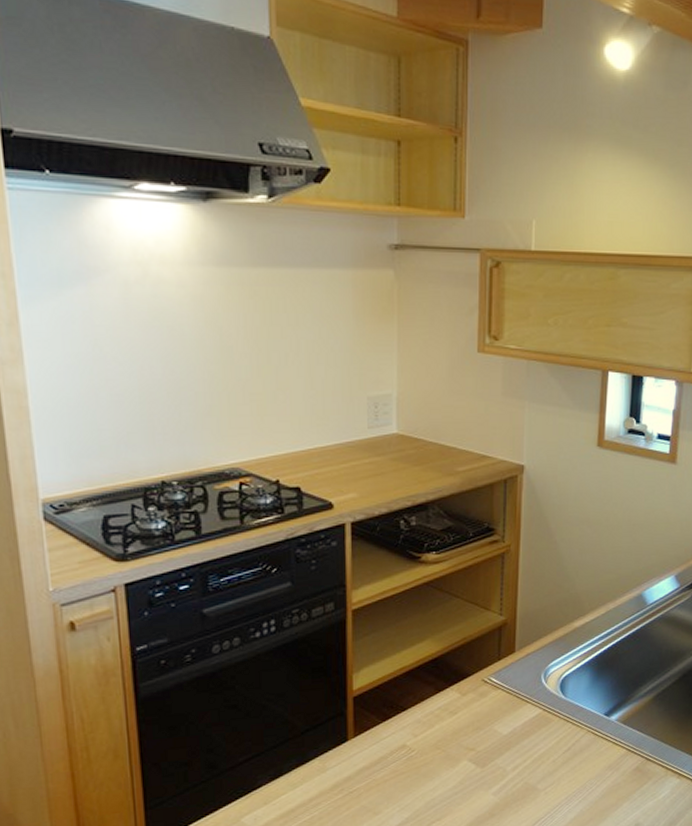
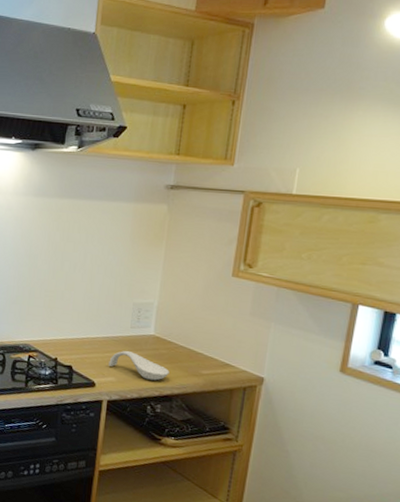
spoon rest: none [346,458,421,489] -> present [108,351,169,381]

